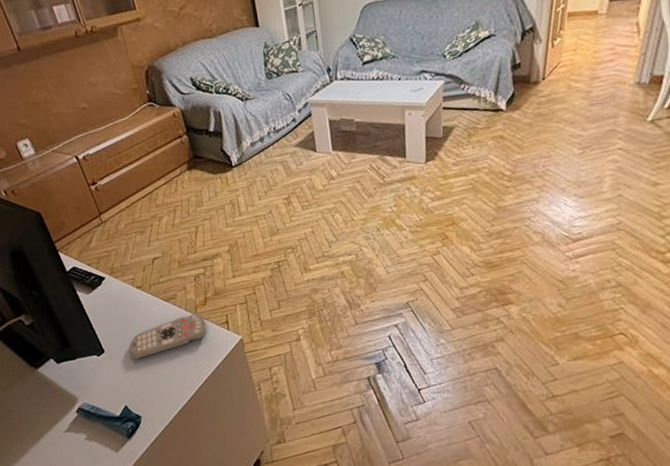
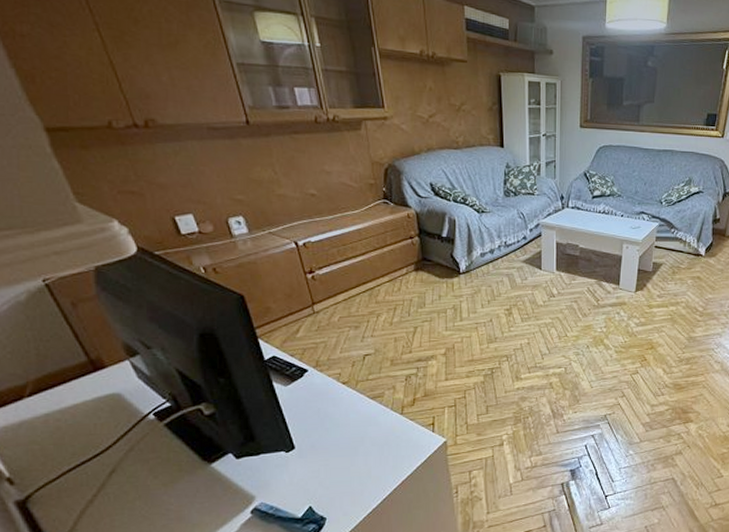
remote control: present [129,312,207,359] -> none [323,412,411,458]

